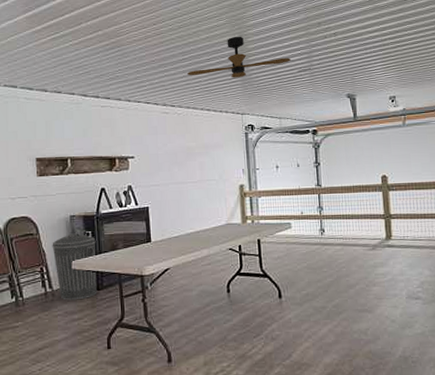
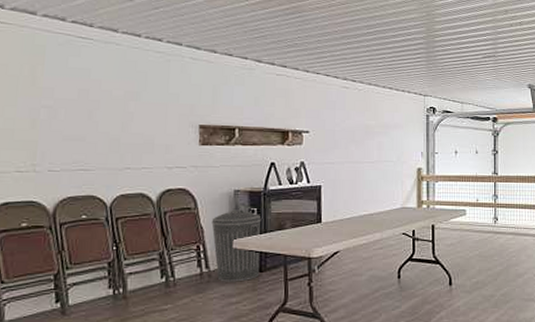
ceiling fan: present [187,36,291,78] -> none [371,14,476,58]

